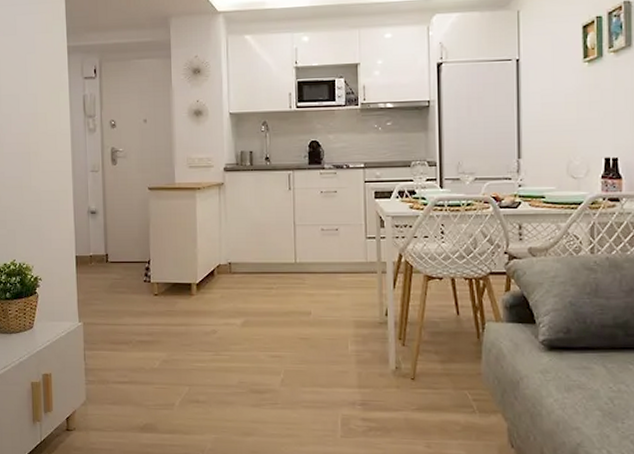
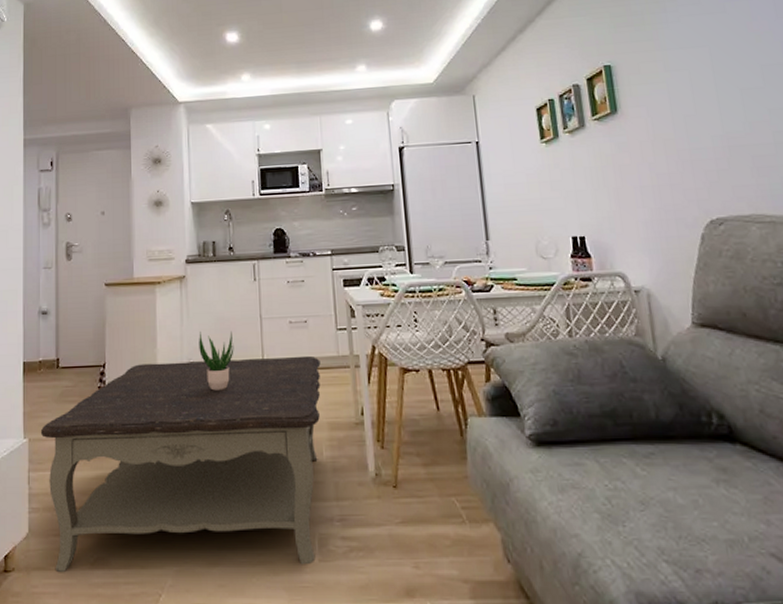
coffee table: none [93,260,349,440] -> present [40,355,321,572]
potted plant: none [236,235,269,288] -> present [199,330,234,391]

